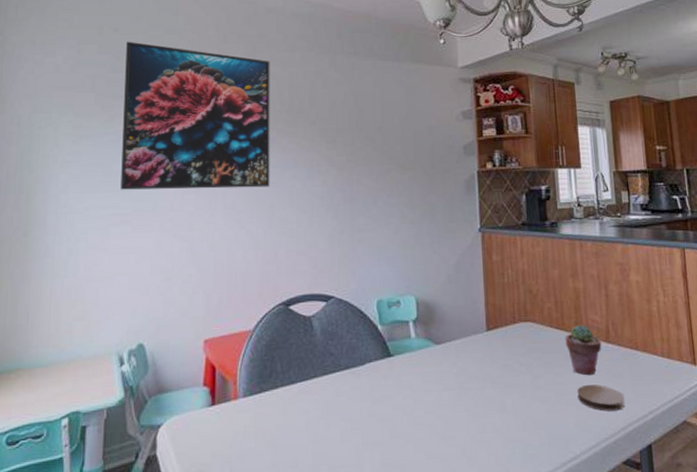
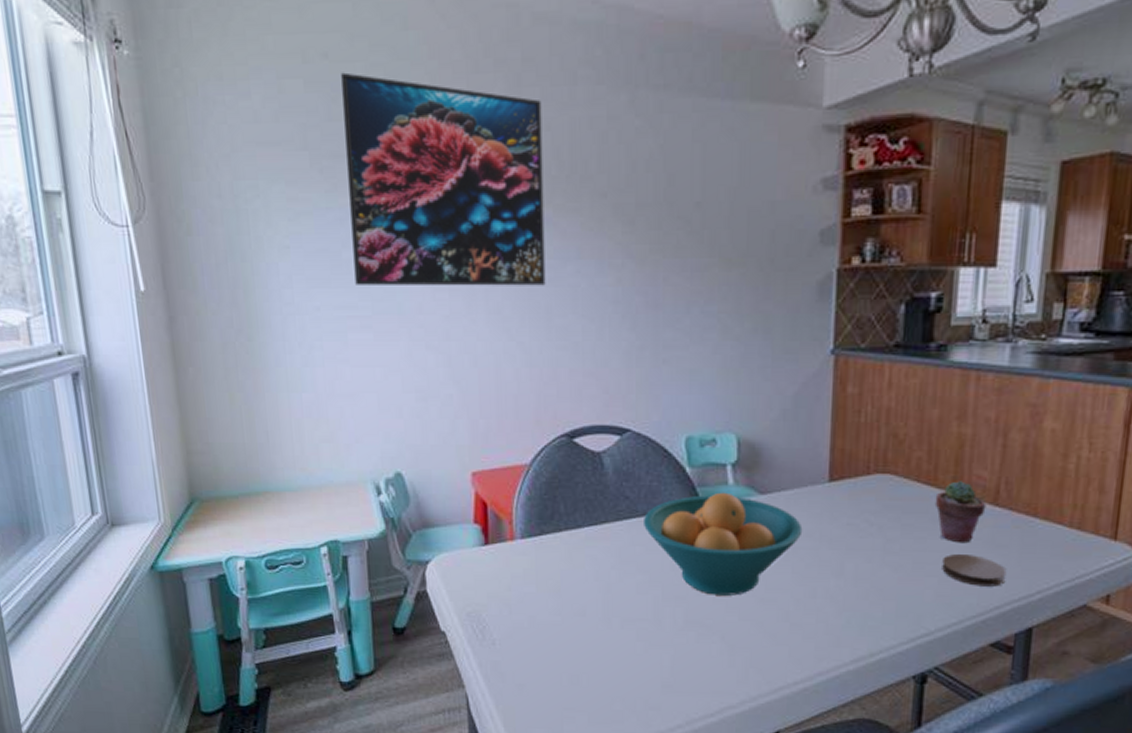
fruit bowl: none [346,344,471,437] -> present [644,492,803,596]

